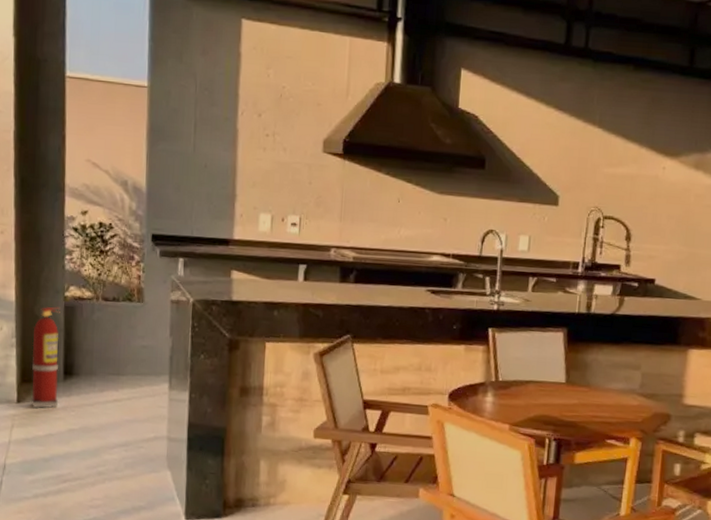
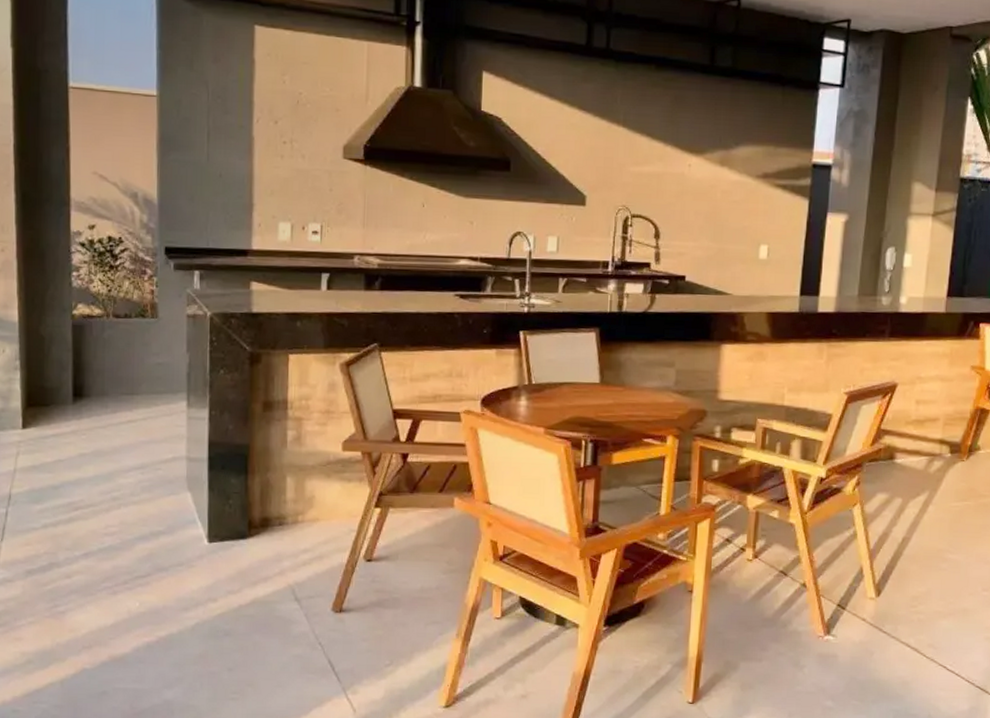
fire extinguisher: present [31,306,61,408] -> none [38,326,68,433]

